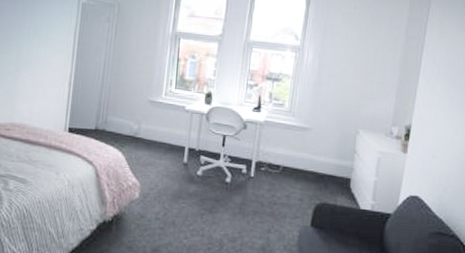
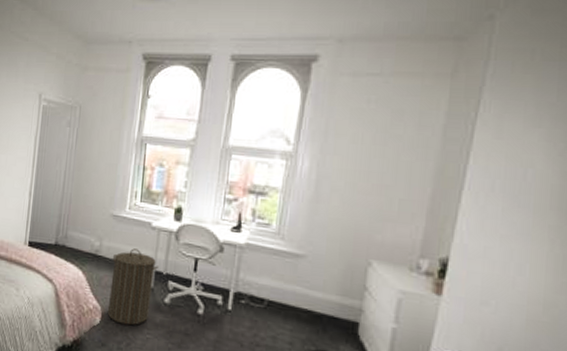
laundry hamper: none [145,129,192,197] -> present [107,248,158,326]

